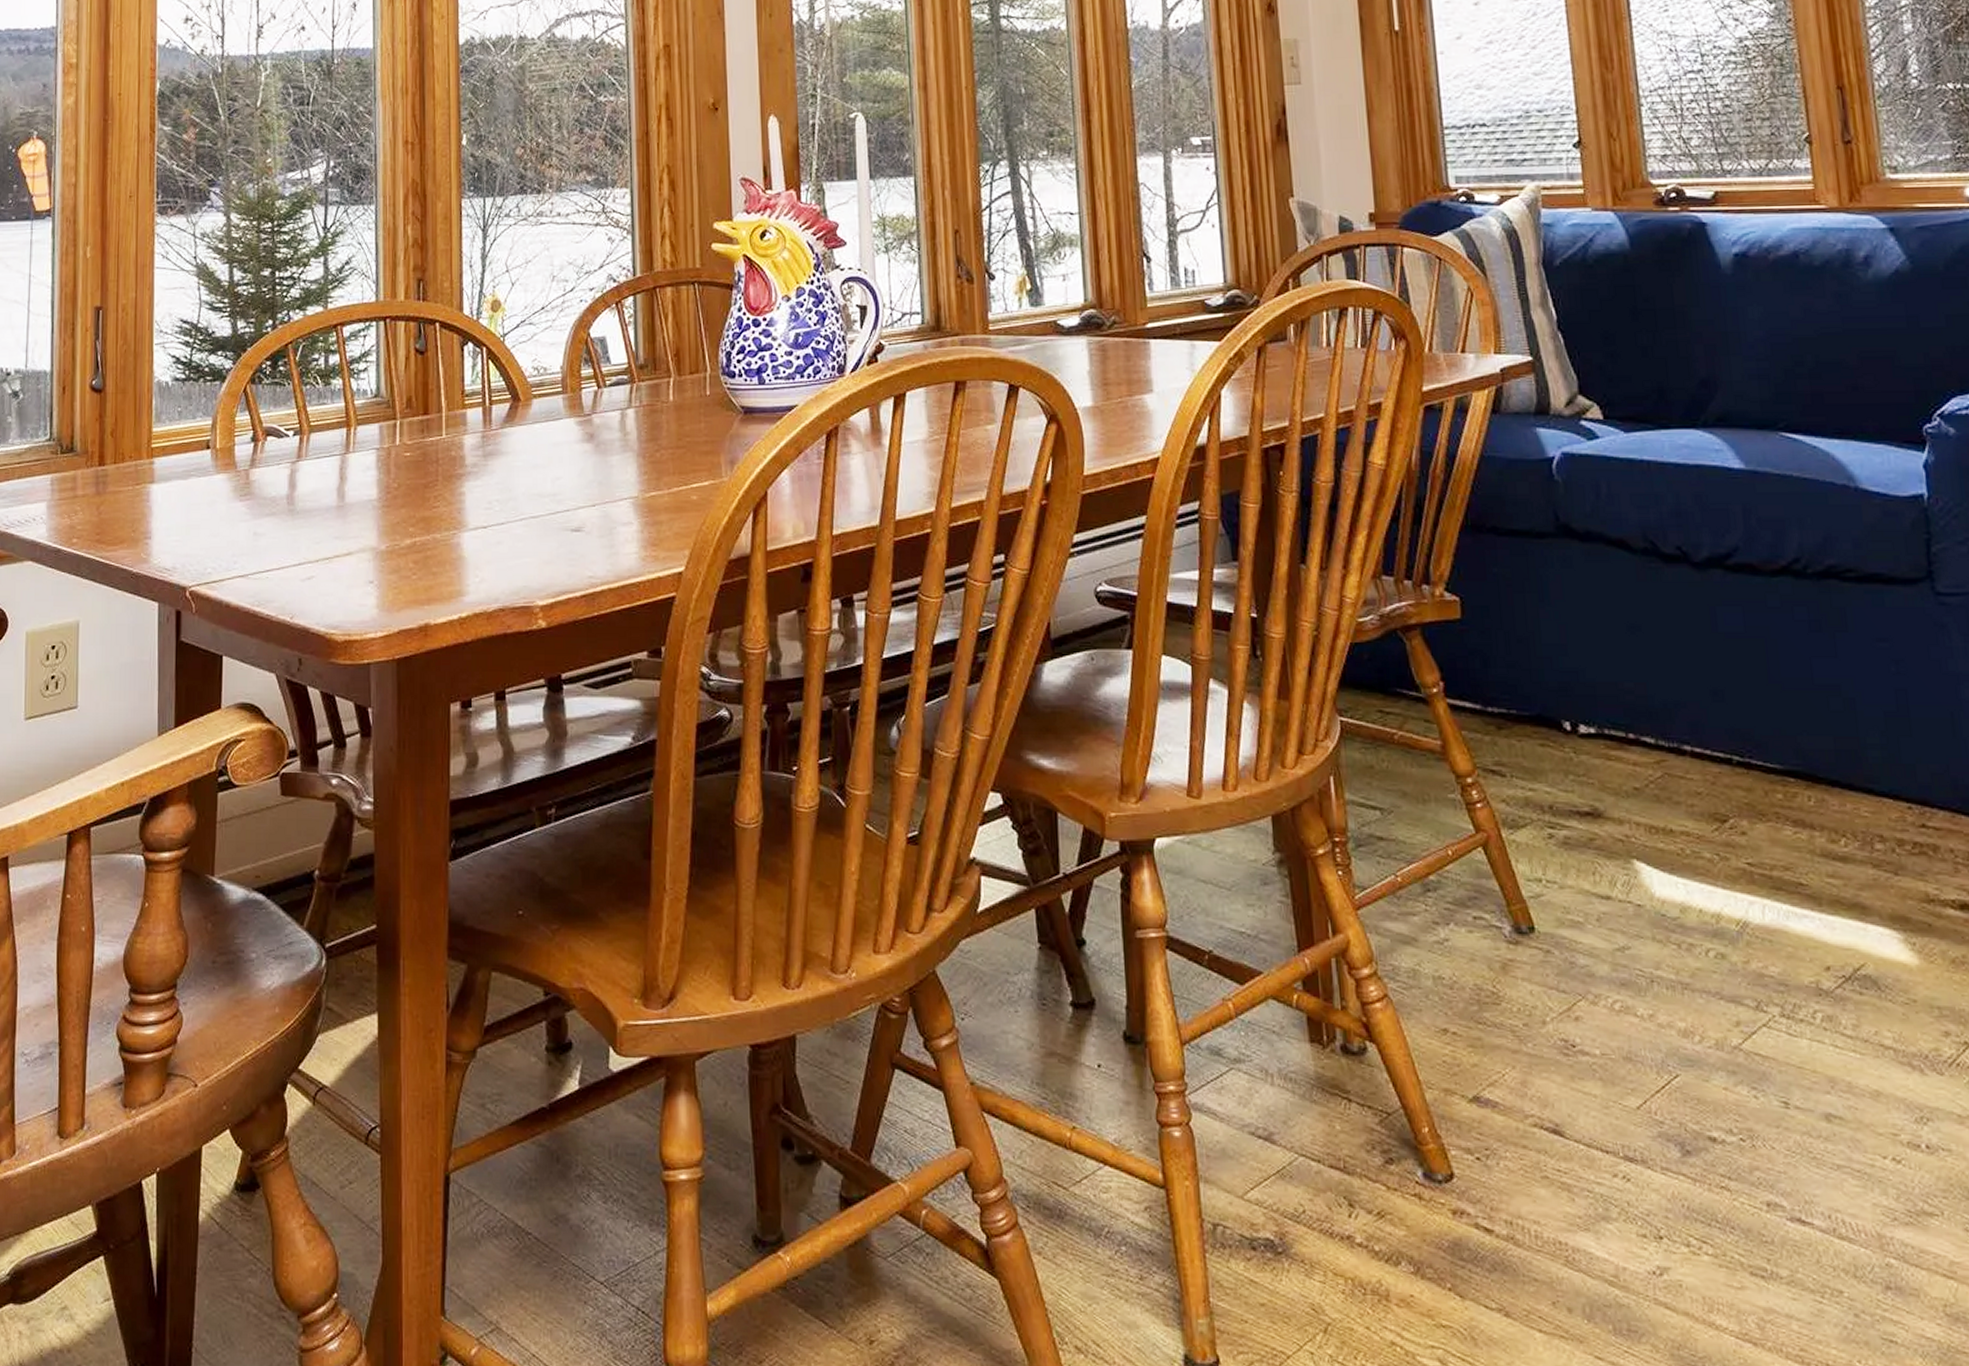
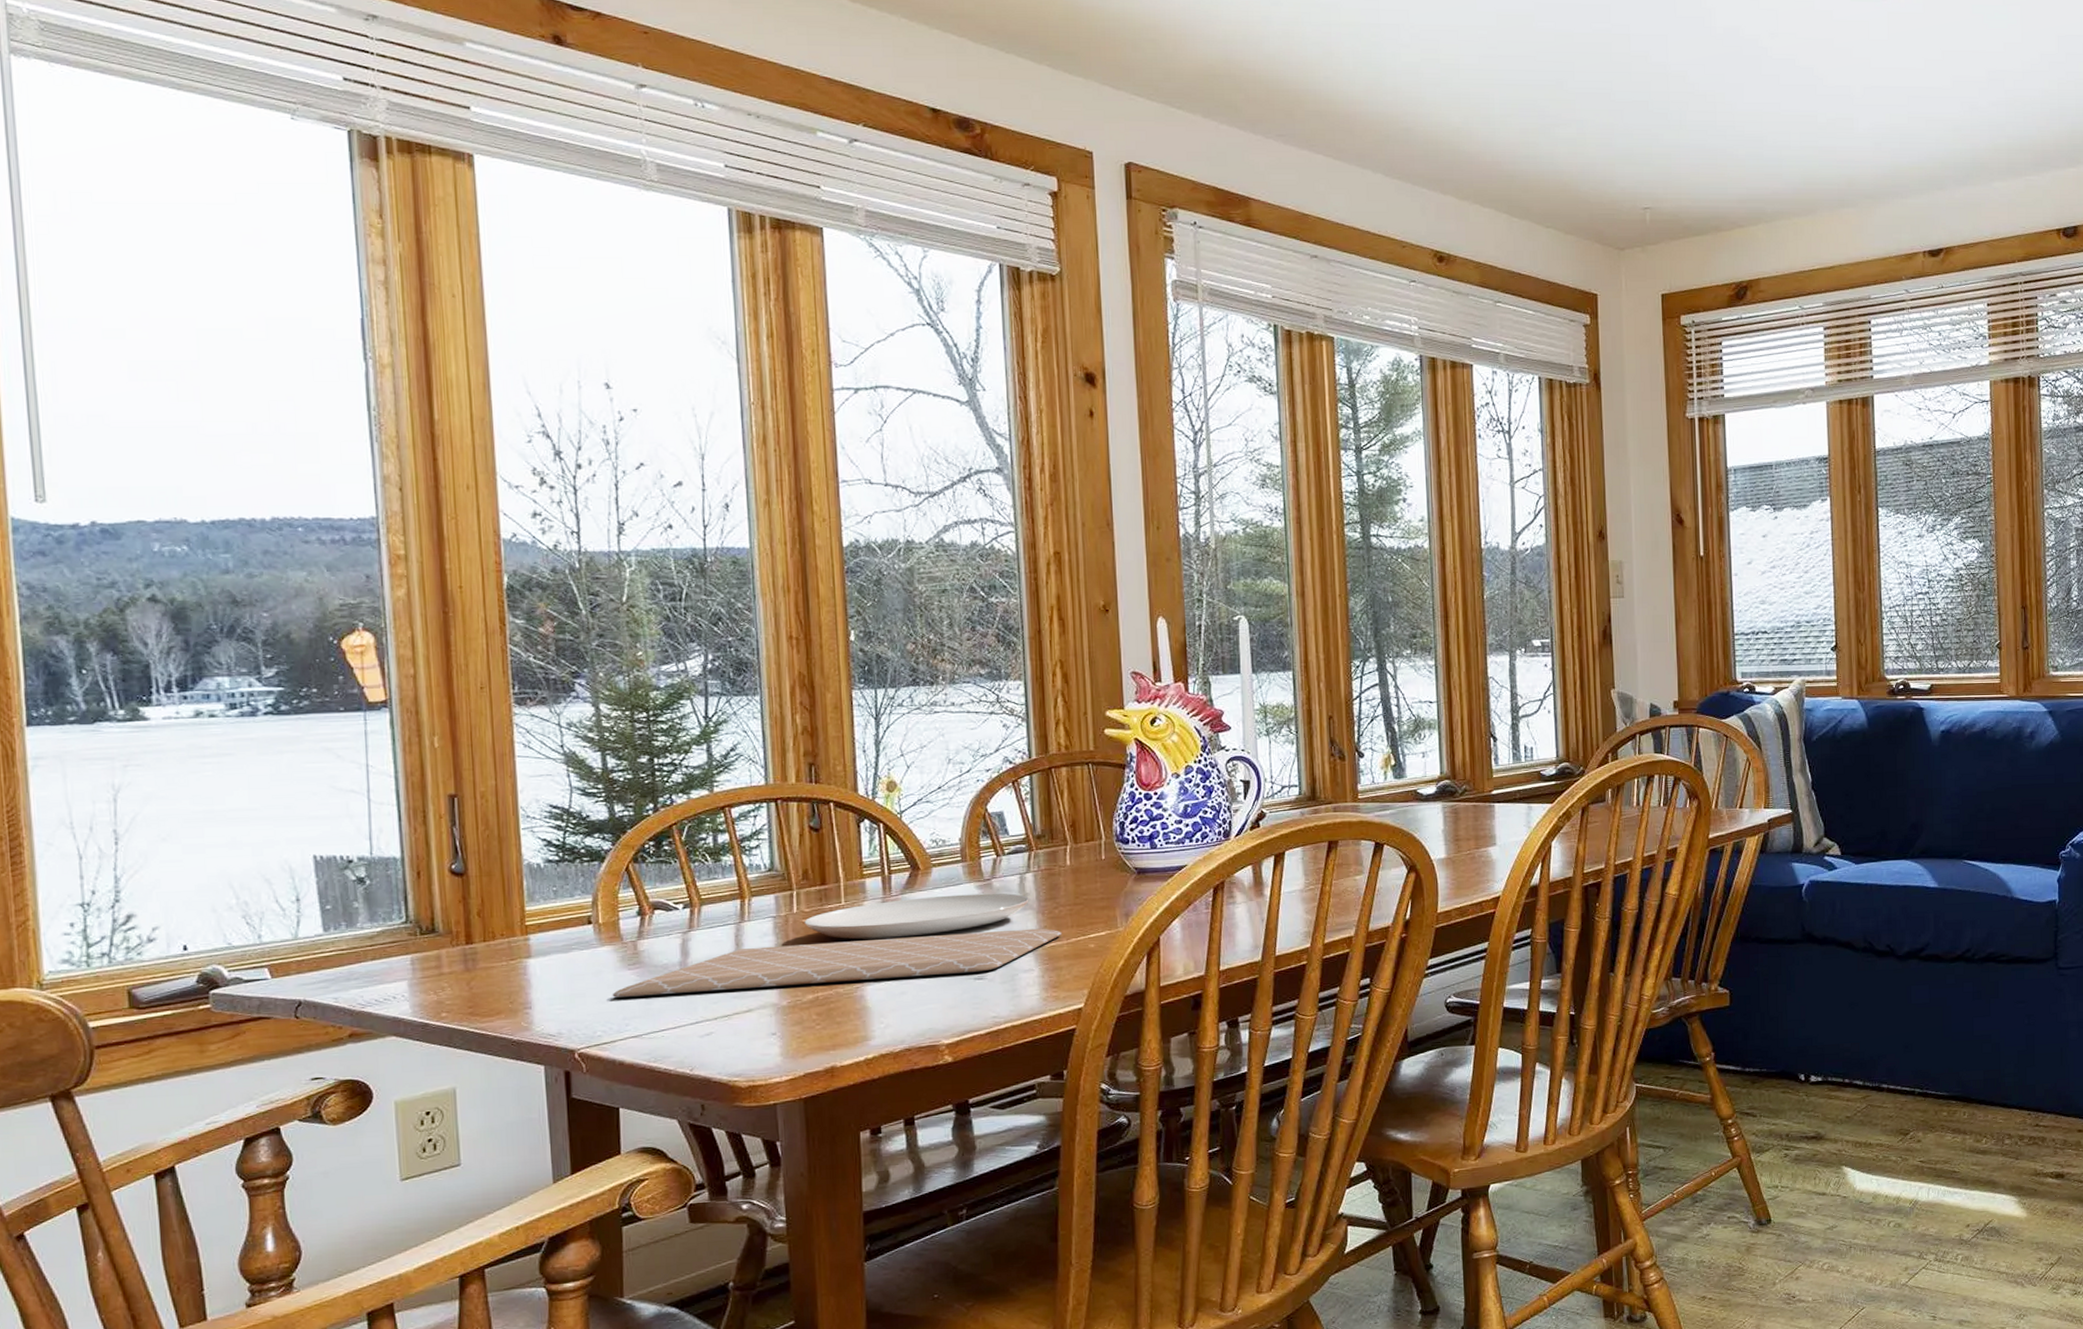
placemat: none [223,474,664,532] -> present [612,928,1062,998]
plate: none [406,430,630,478] -> present [804,893,1029,940]

